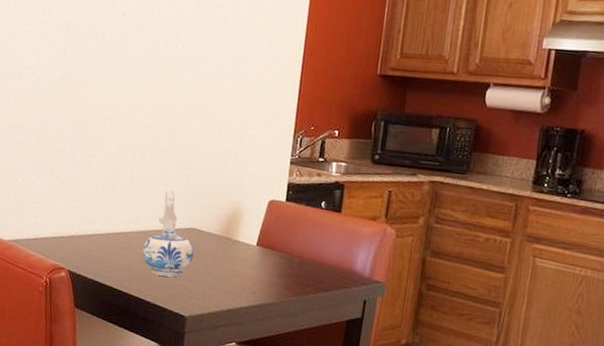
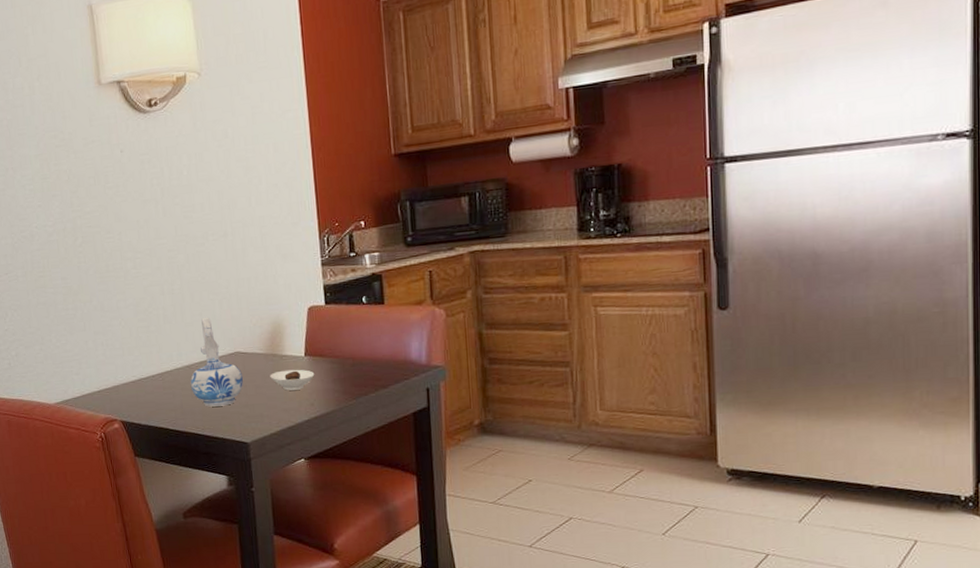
saucer: none [219,254,263,277] -> present [270,369,315,391]

